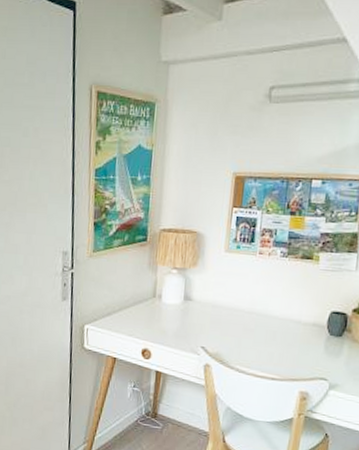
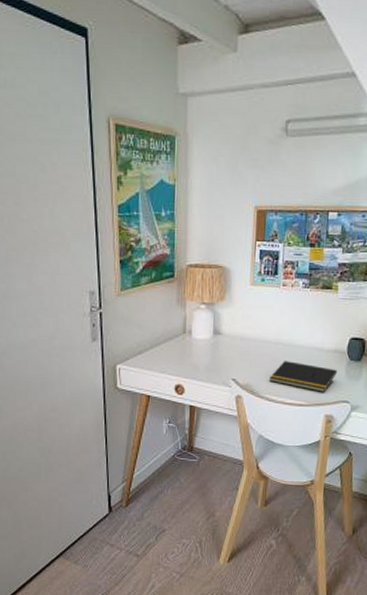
notepad: none [241,331,316,367] -> present [269,361,338,392]

